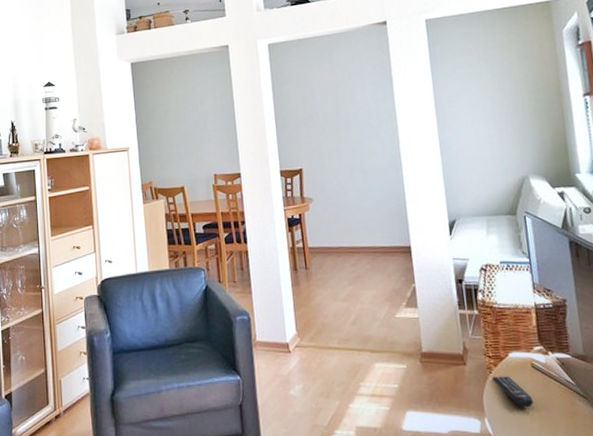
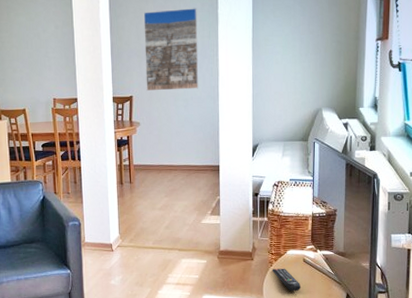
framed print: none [308,71,378,163] -> present [143,8,199,92]

